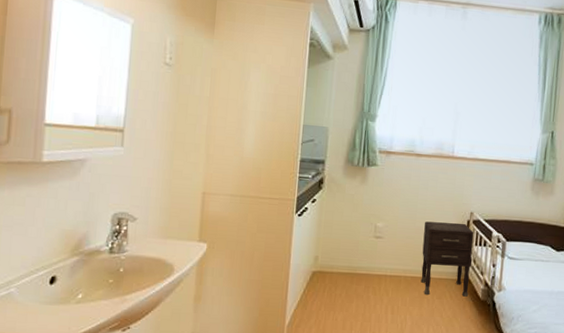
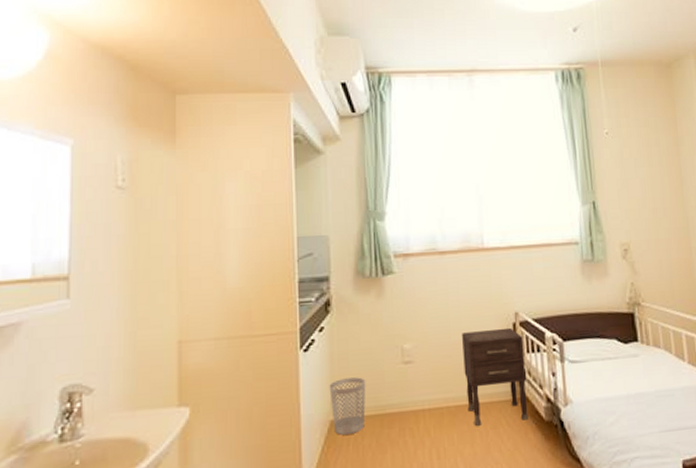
wastebasket: none [314,241,344,284] -> present [329,377,366,435]

